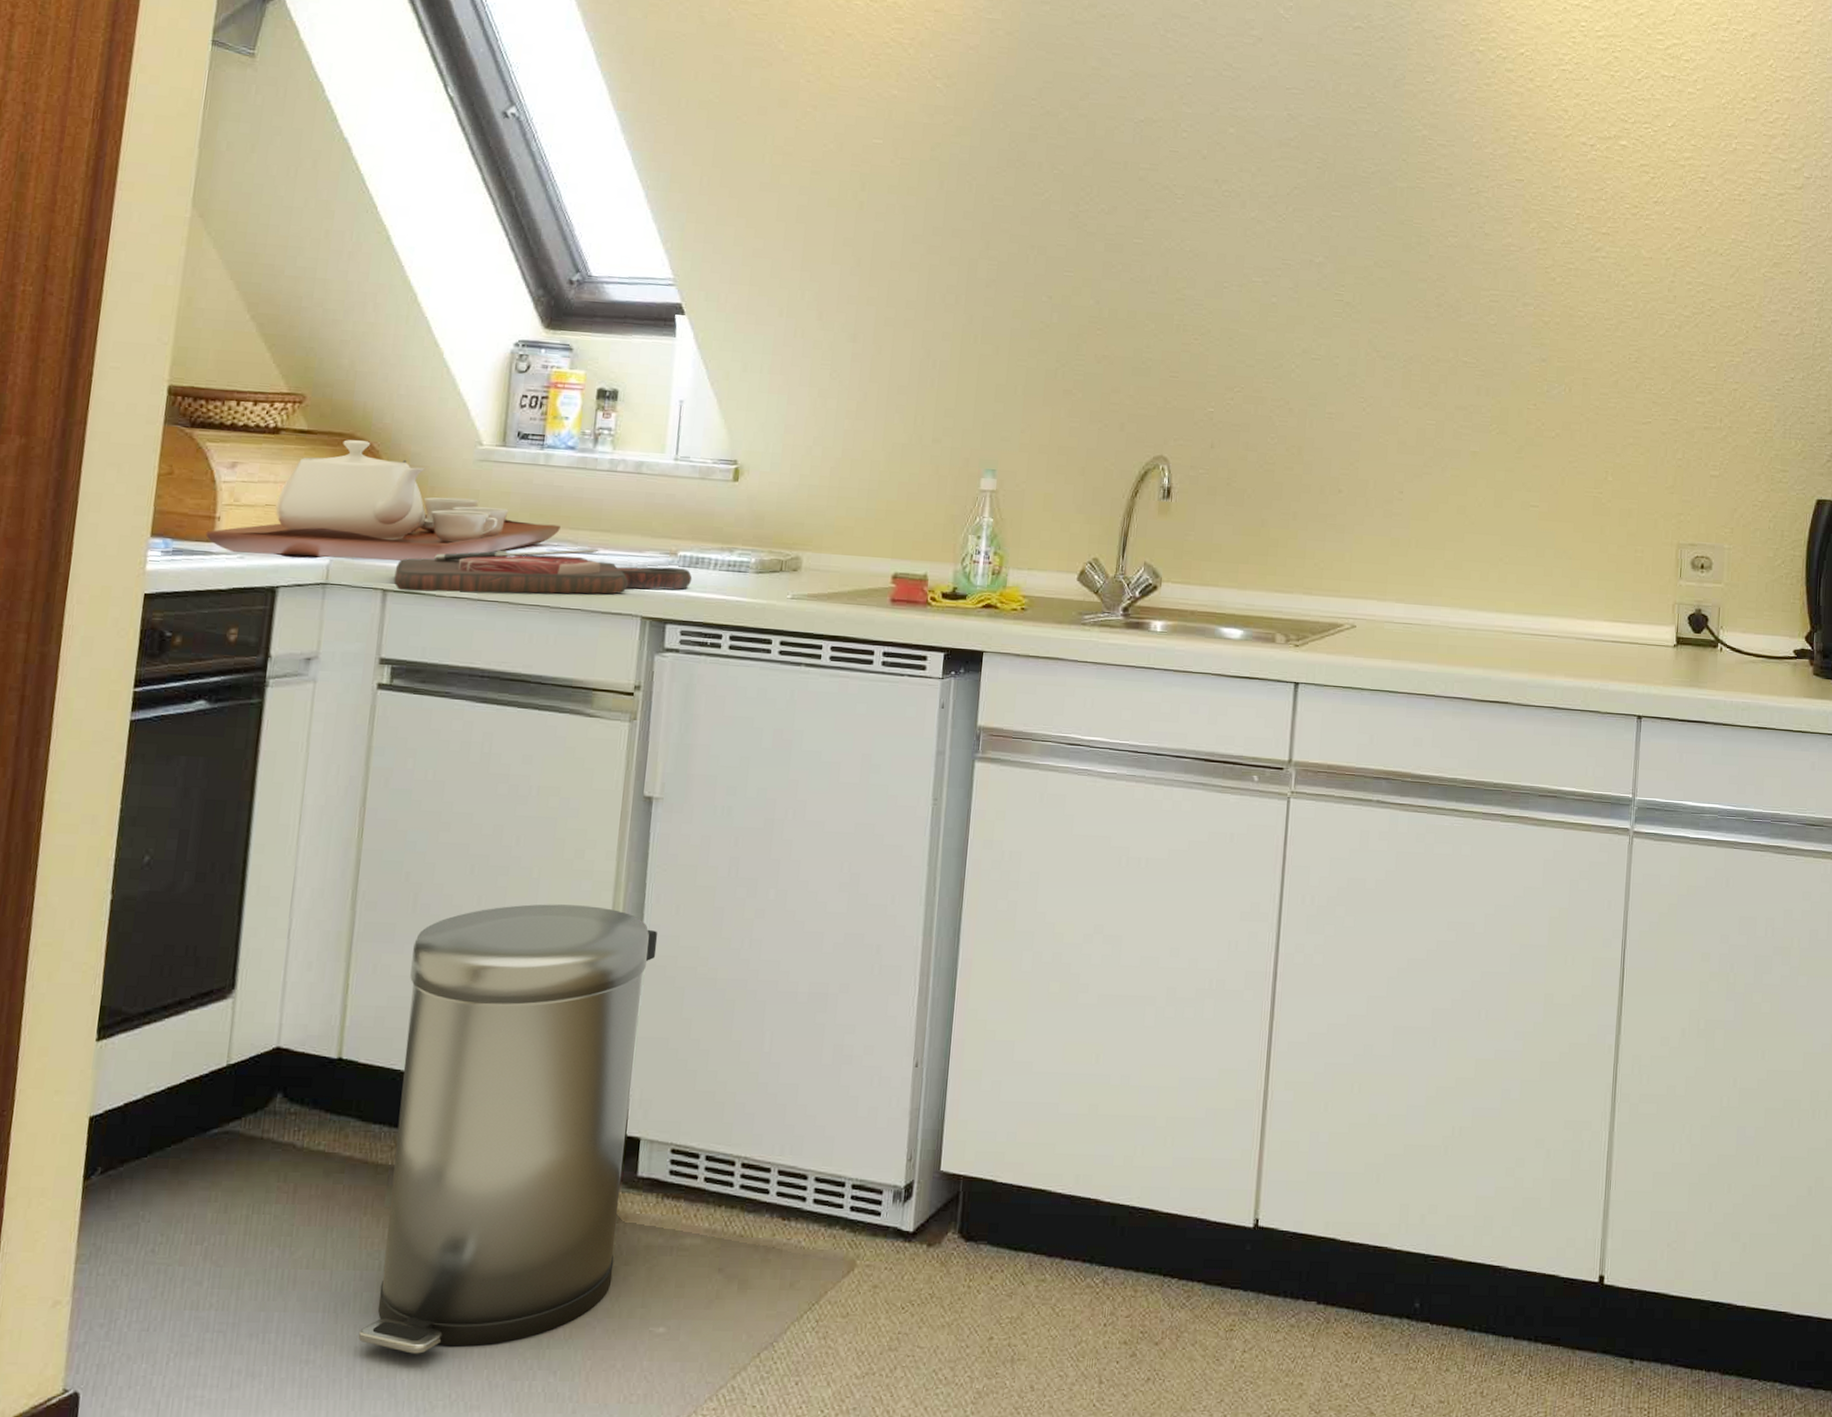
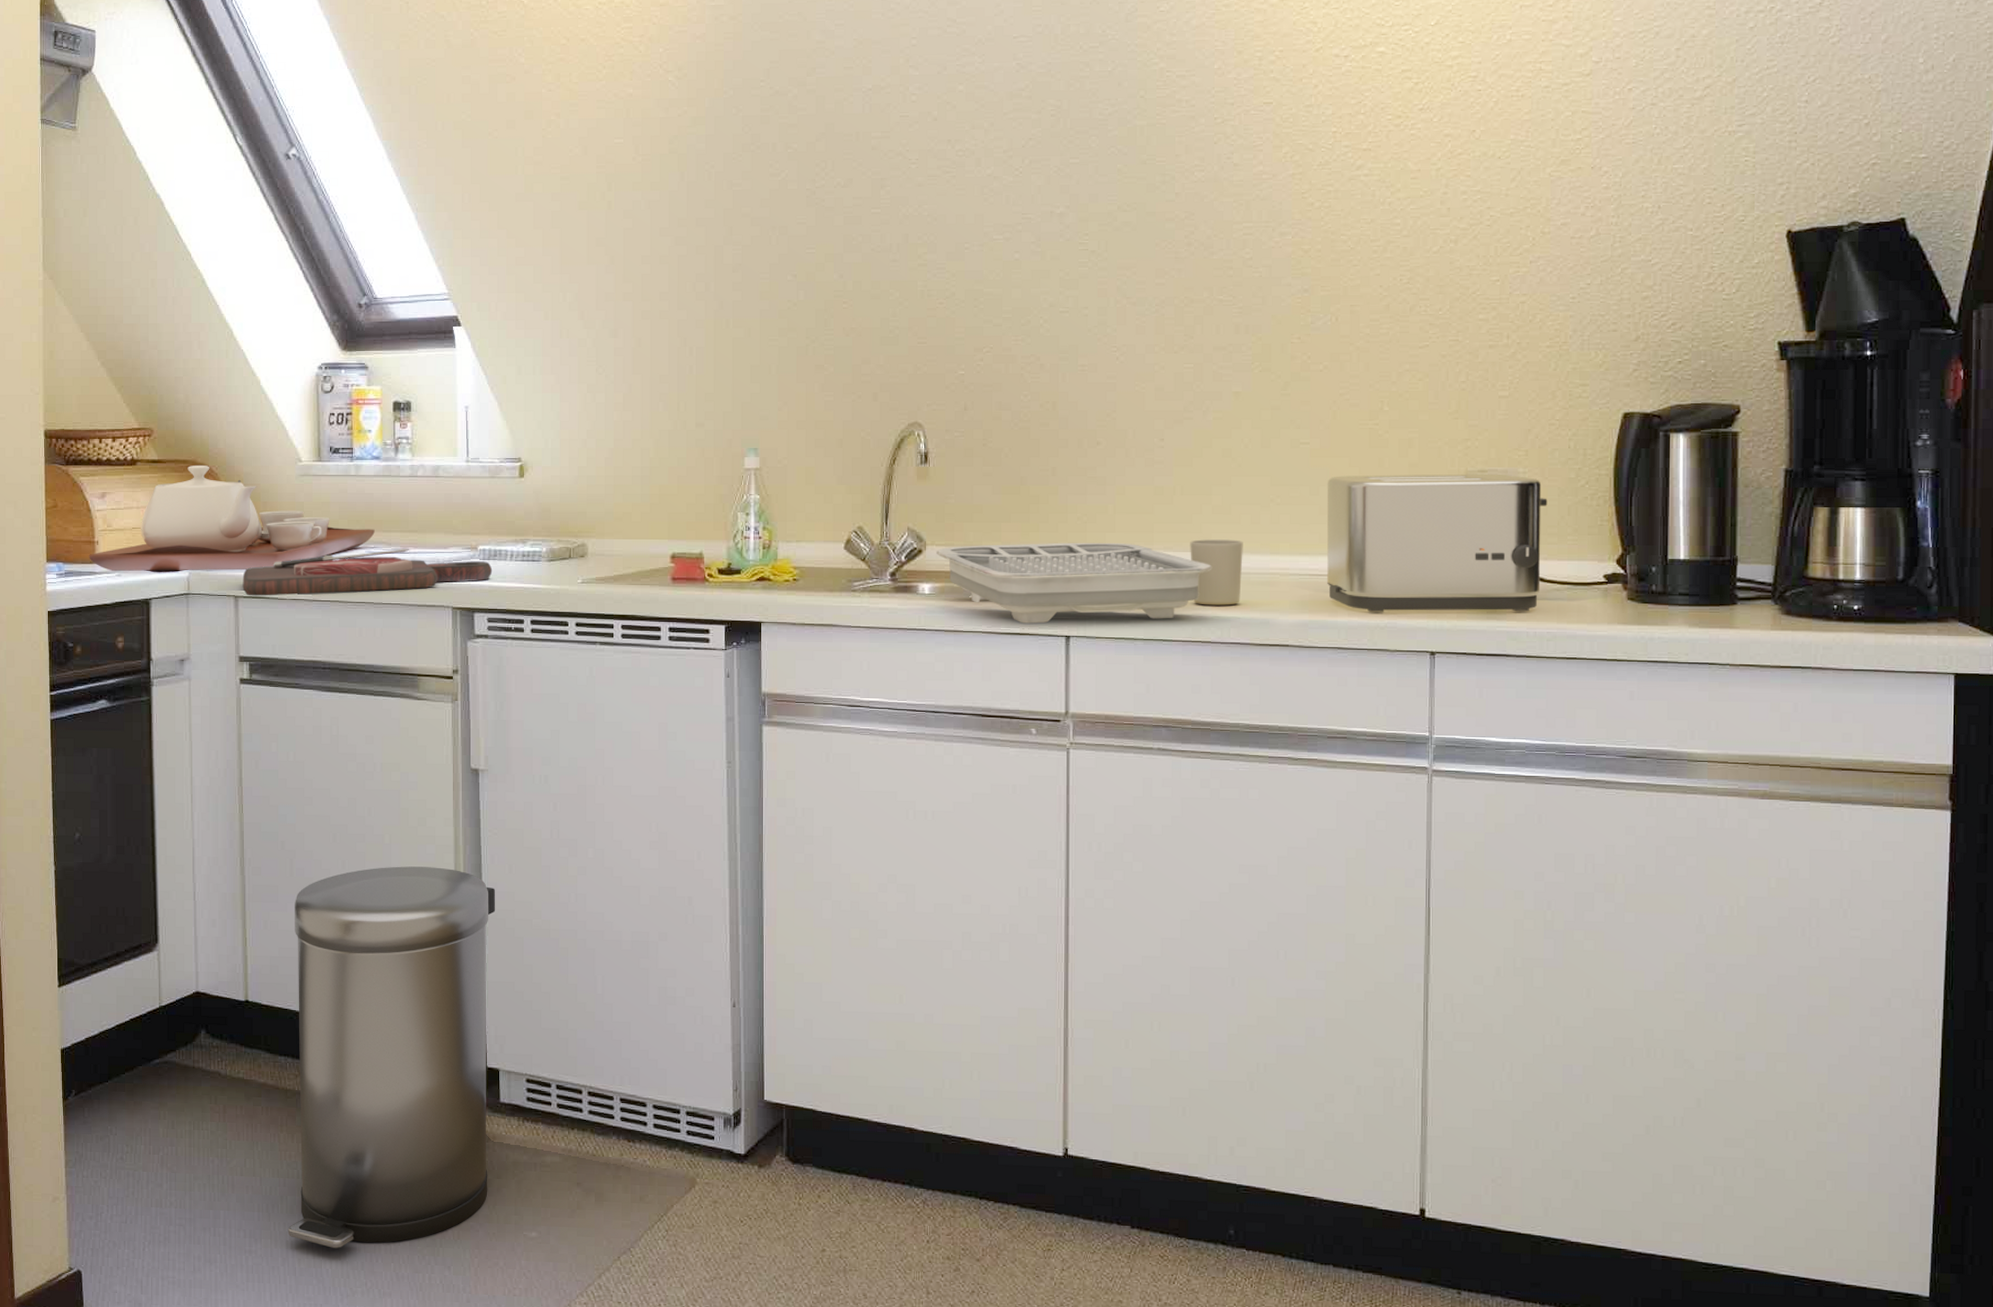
dish rack: none [1172,584,1440,671] -> present [936,542,1211,624]
mug: none [1420,593,1471,660] -> present [1190,539,1243,606]
toaster: none [1547,540,1748,682] -> present [1326,473,1548,613]

